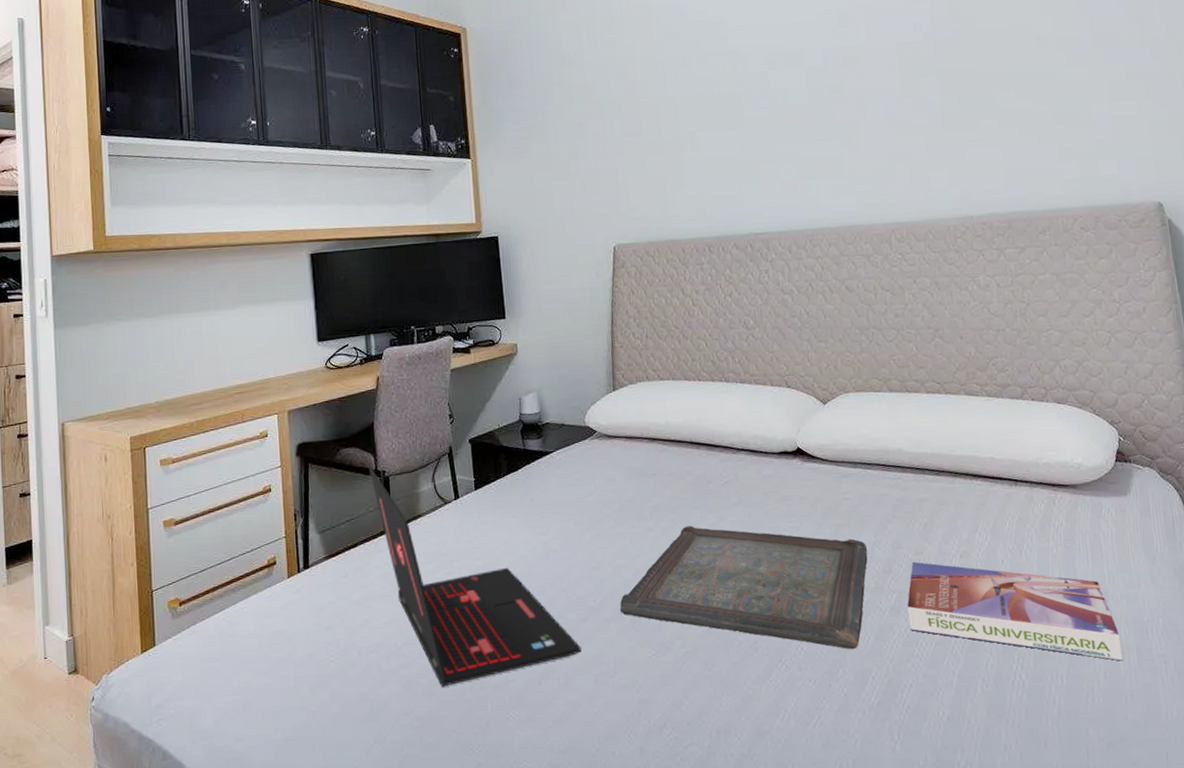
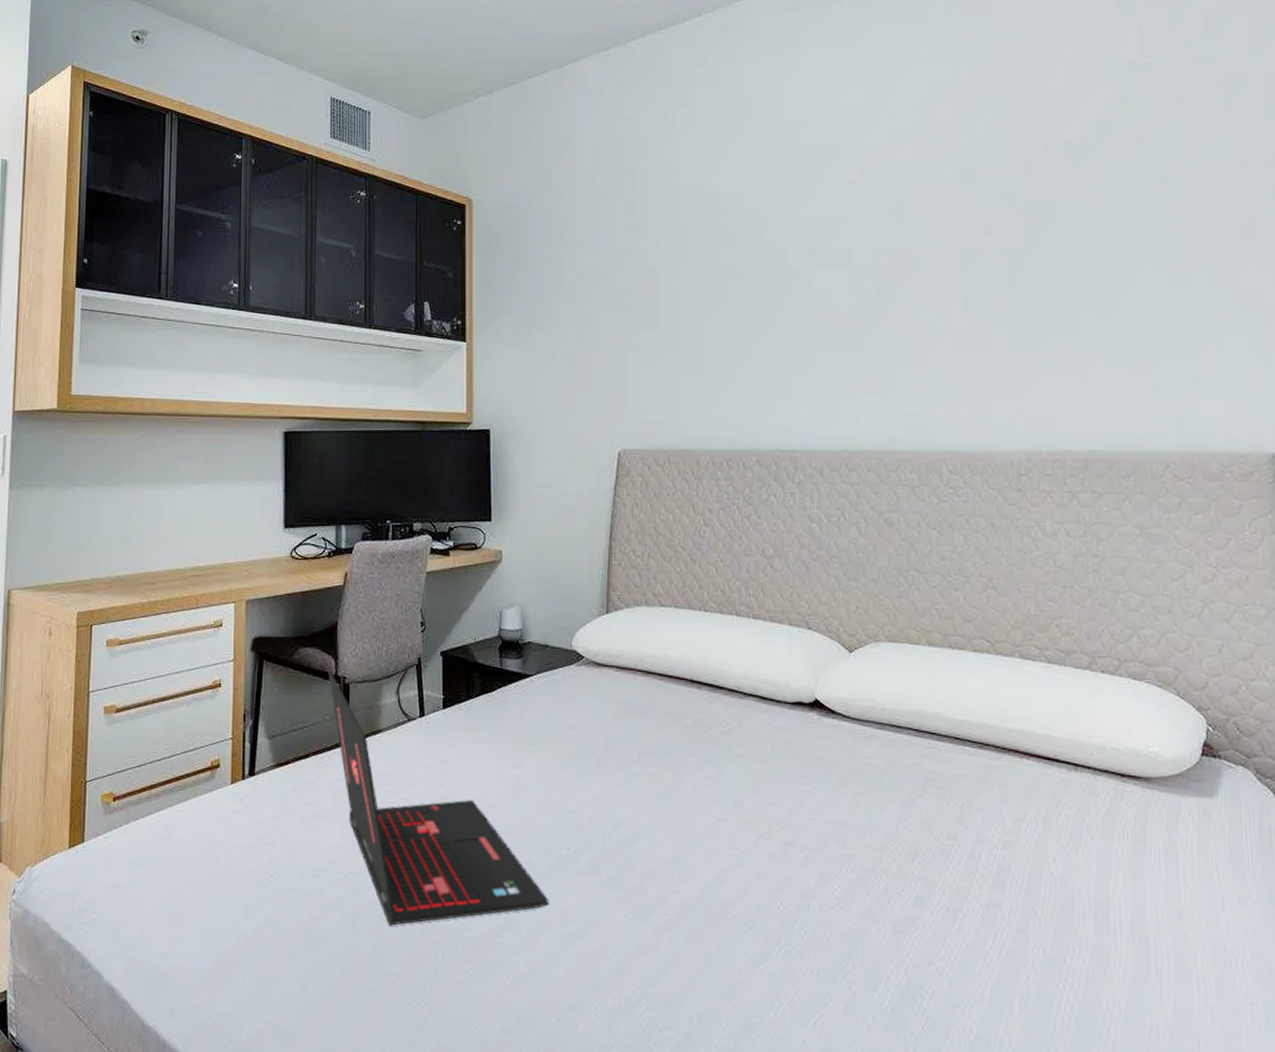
serving tray: present [619,526,868,650] -> none [596,775,891,942]
textbook: present [907,561,1123,661] -> none [935,846,1197,995]

